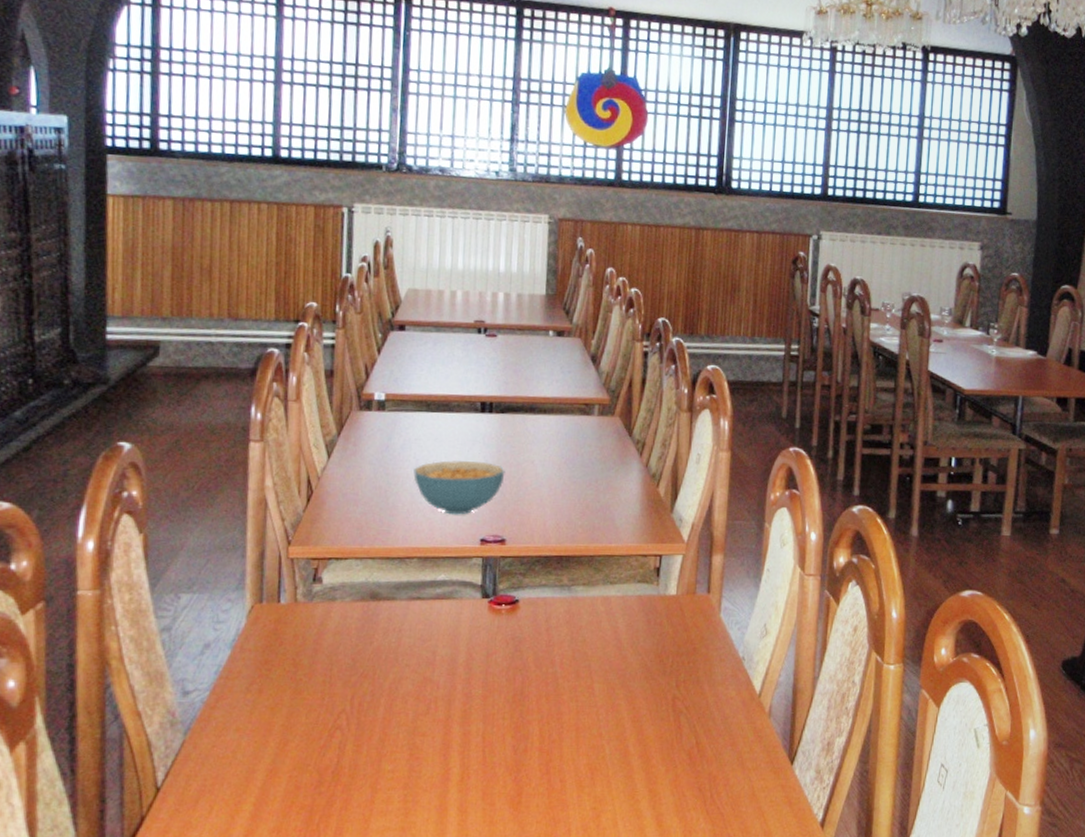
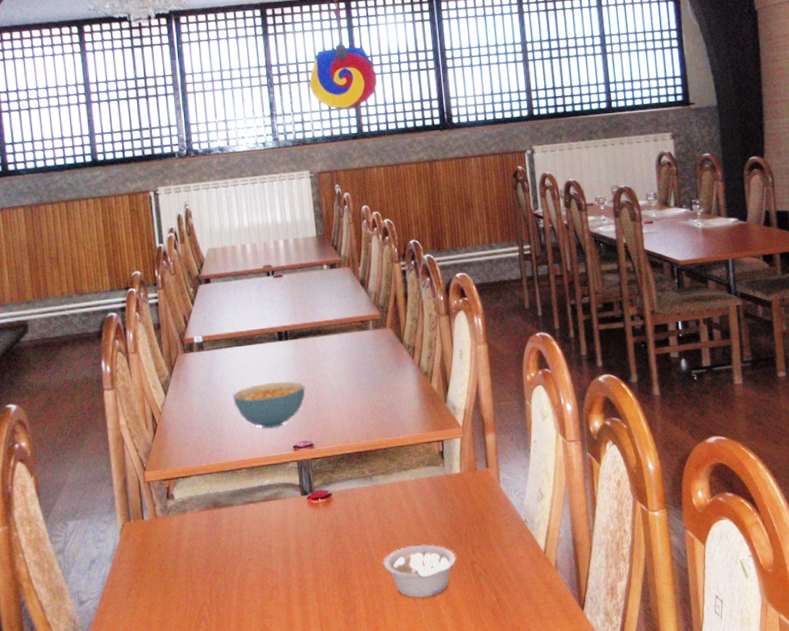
legume: none [568,670,657,733] -> present [383,544,457,599]

